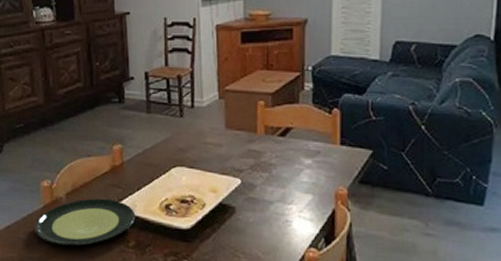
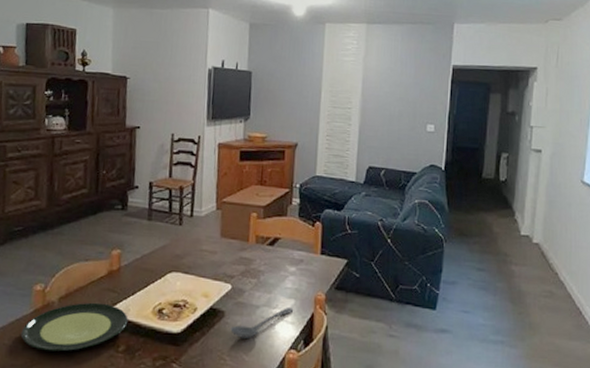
stirrer: none [242,203,312,237] -> present [230,308,294,340]

